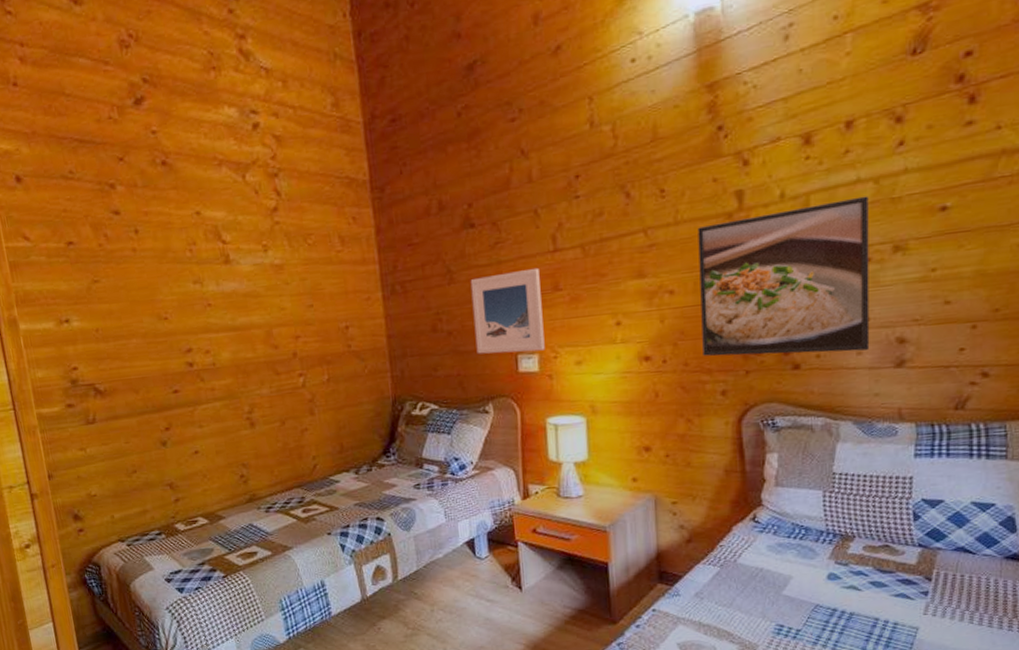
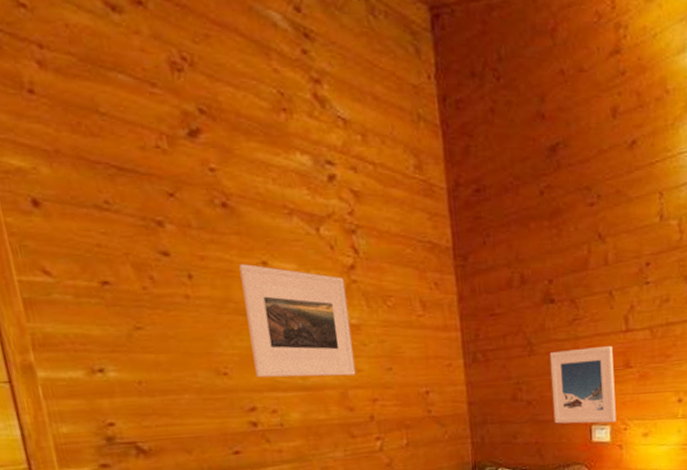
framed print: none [176,215,280,321] -> present [239,264,356,378]

